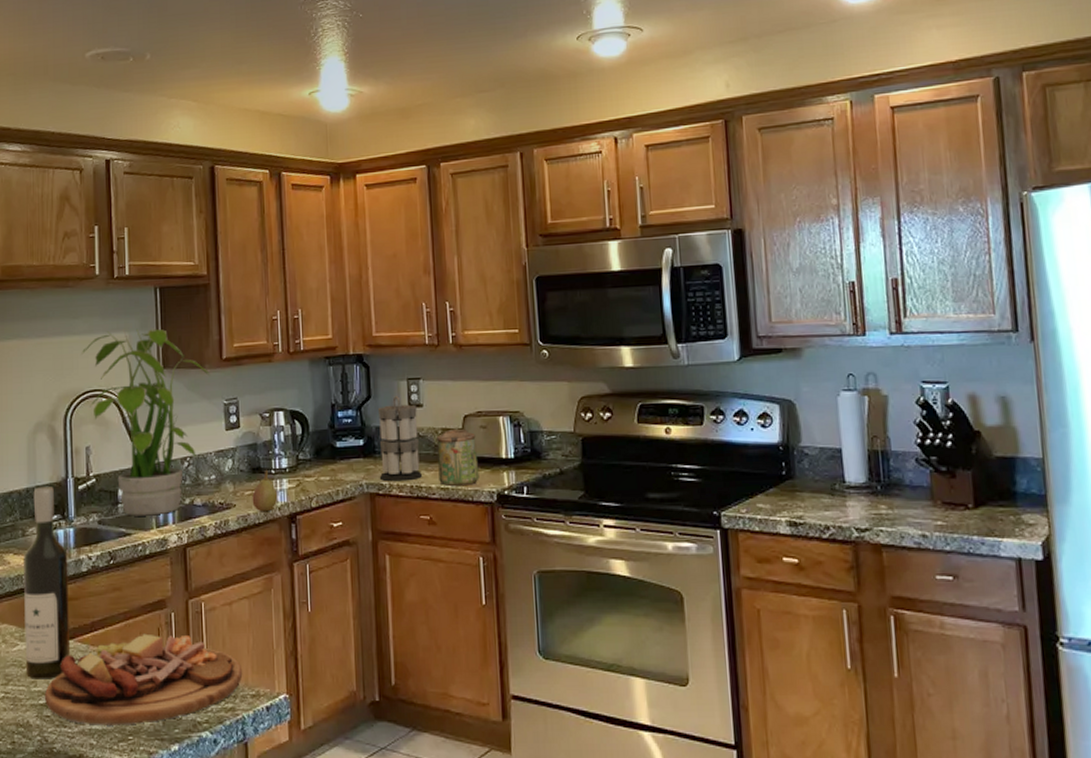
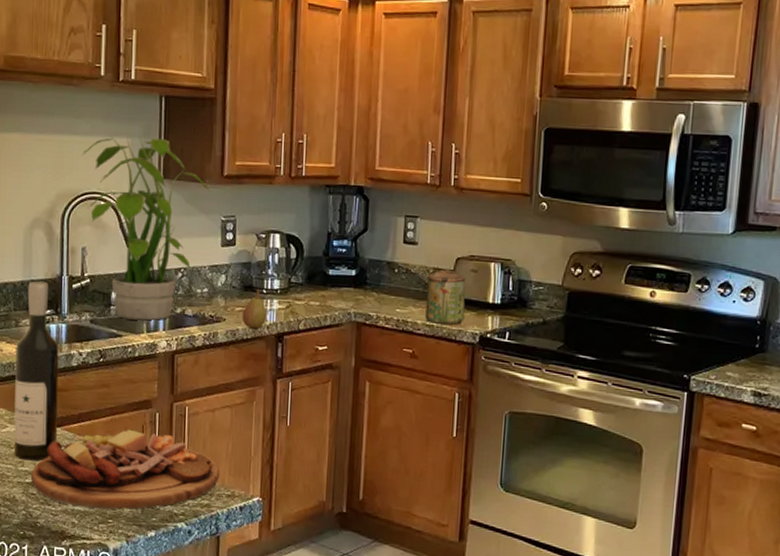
spice rack: present [377,396,422,482] -> none [369,231,412,315]

